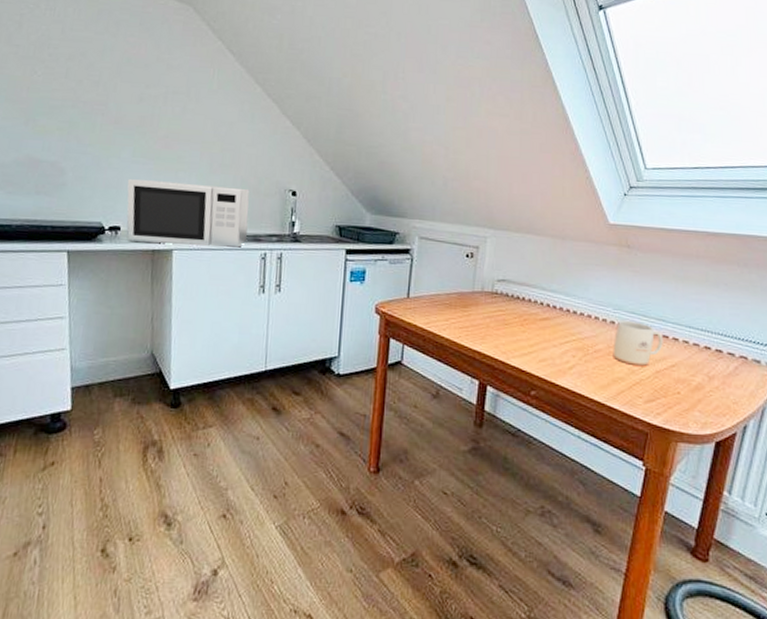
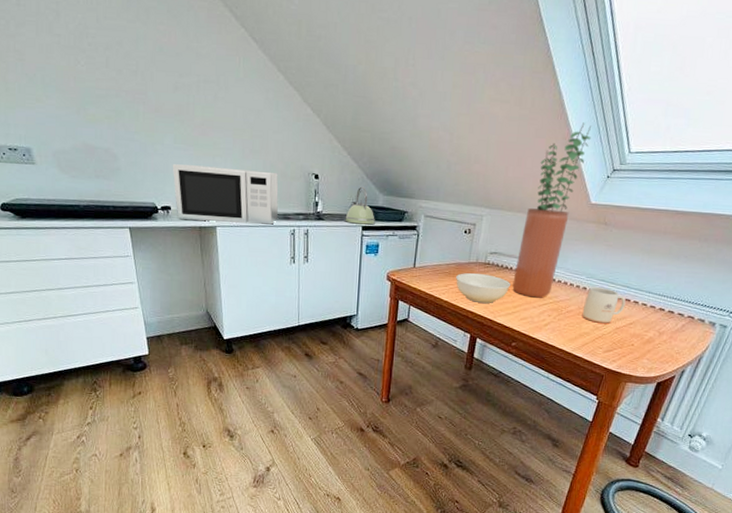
kettle: none [326,204,361,248] -> present [345,186,375,225]
bowl: none [458,304,524,342] -> present [456,272,510,304]
vase: none [526,137,601,335] -> present [512,122,592,298]

